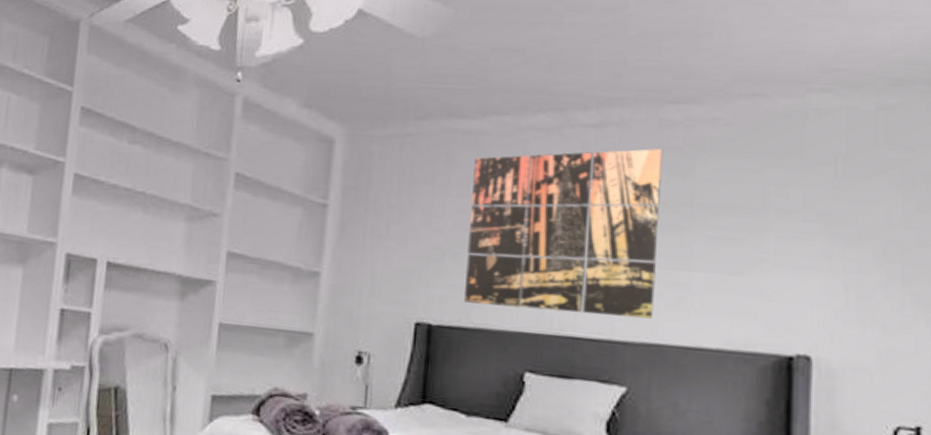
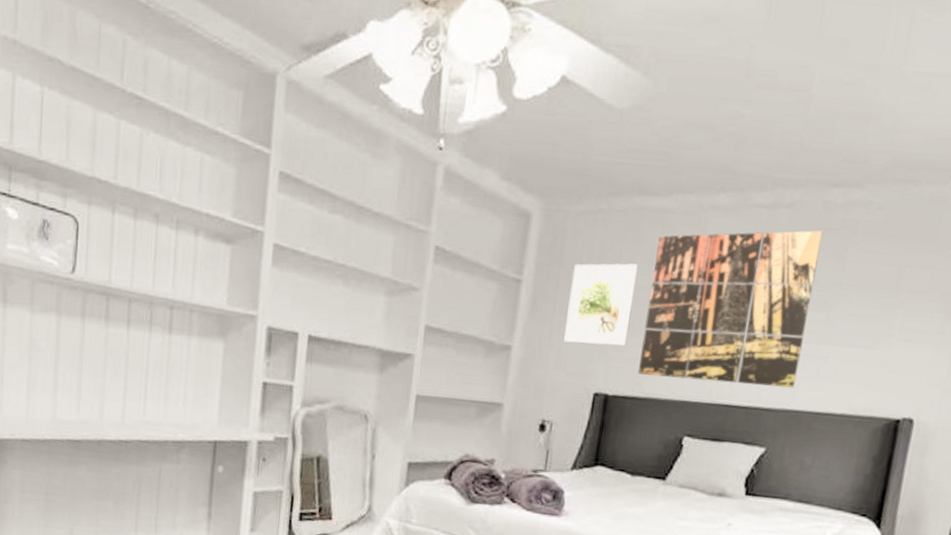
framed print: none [377,186,454,272] -> present [564,263,638,346]

